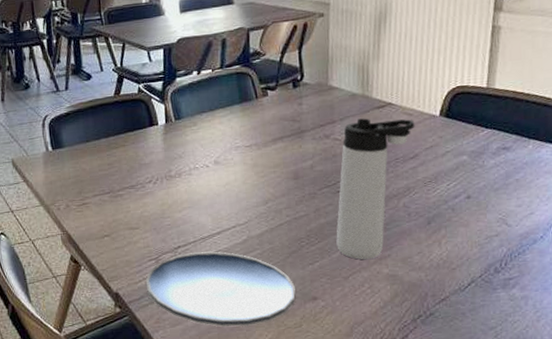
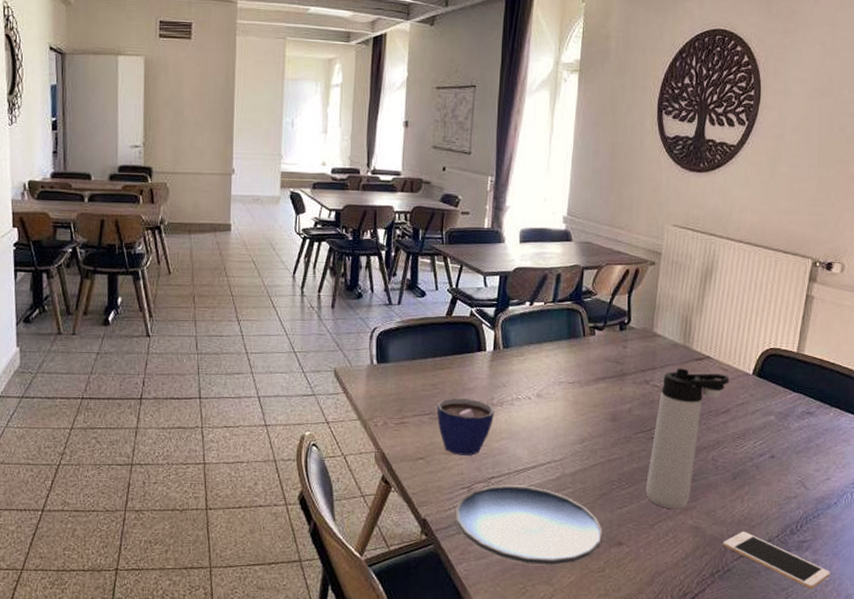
cup: none [115,173,174,229] -> present [436,397,494,456]
cell phone: none [422,275,542,326] -> present [722,532,830,589]

